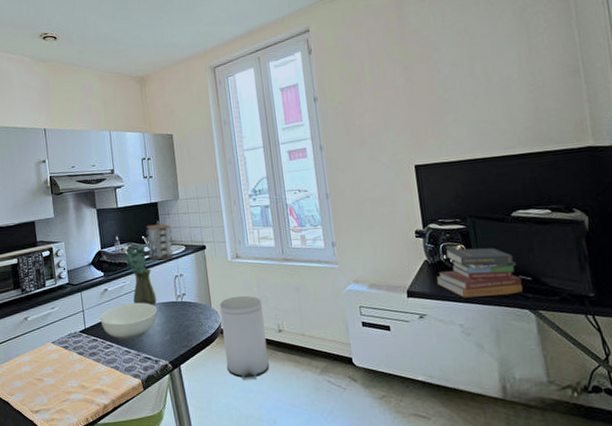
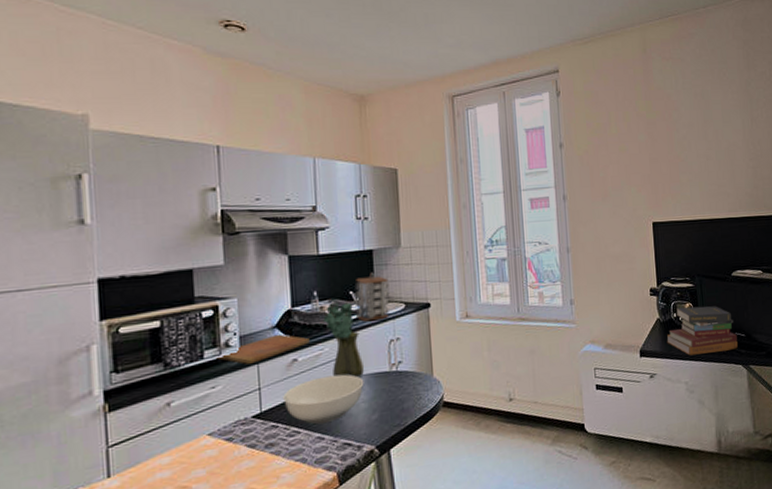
cutting board: none [54,269,116,292] -> present [216,334,310,364]
pedal bin: present [219,295,269,380] -> none [442,361,496,460]

